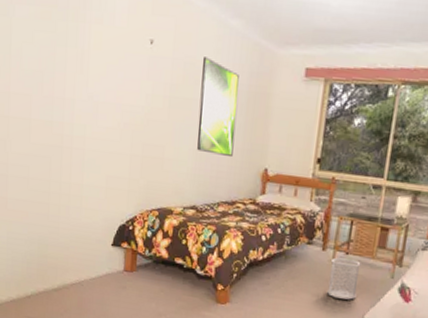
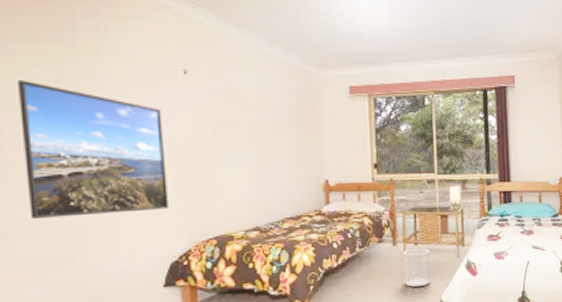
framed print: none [23,42,128,175] -> present [18,80,168,219]
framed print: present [197,57,239,158] -> none [246,83,291,175]

